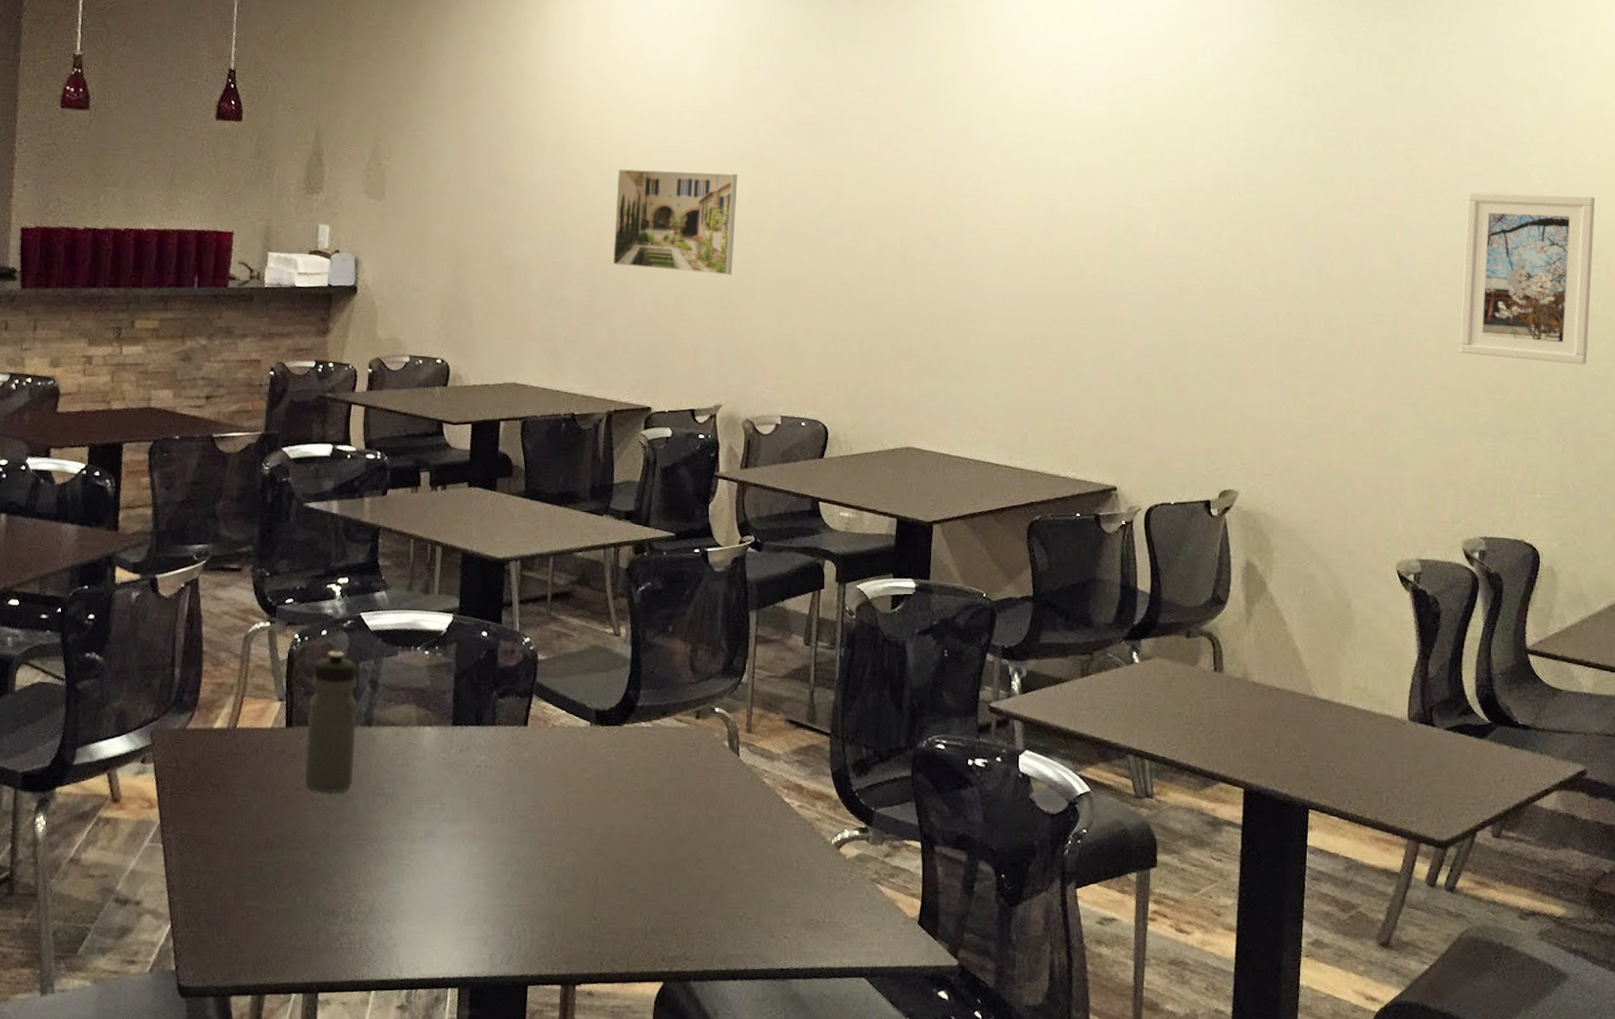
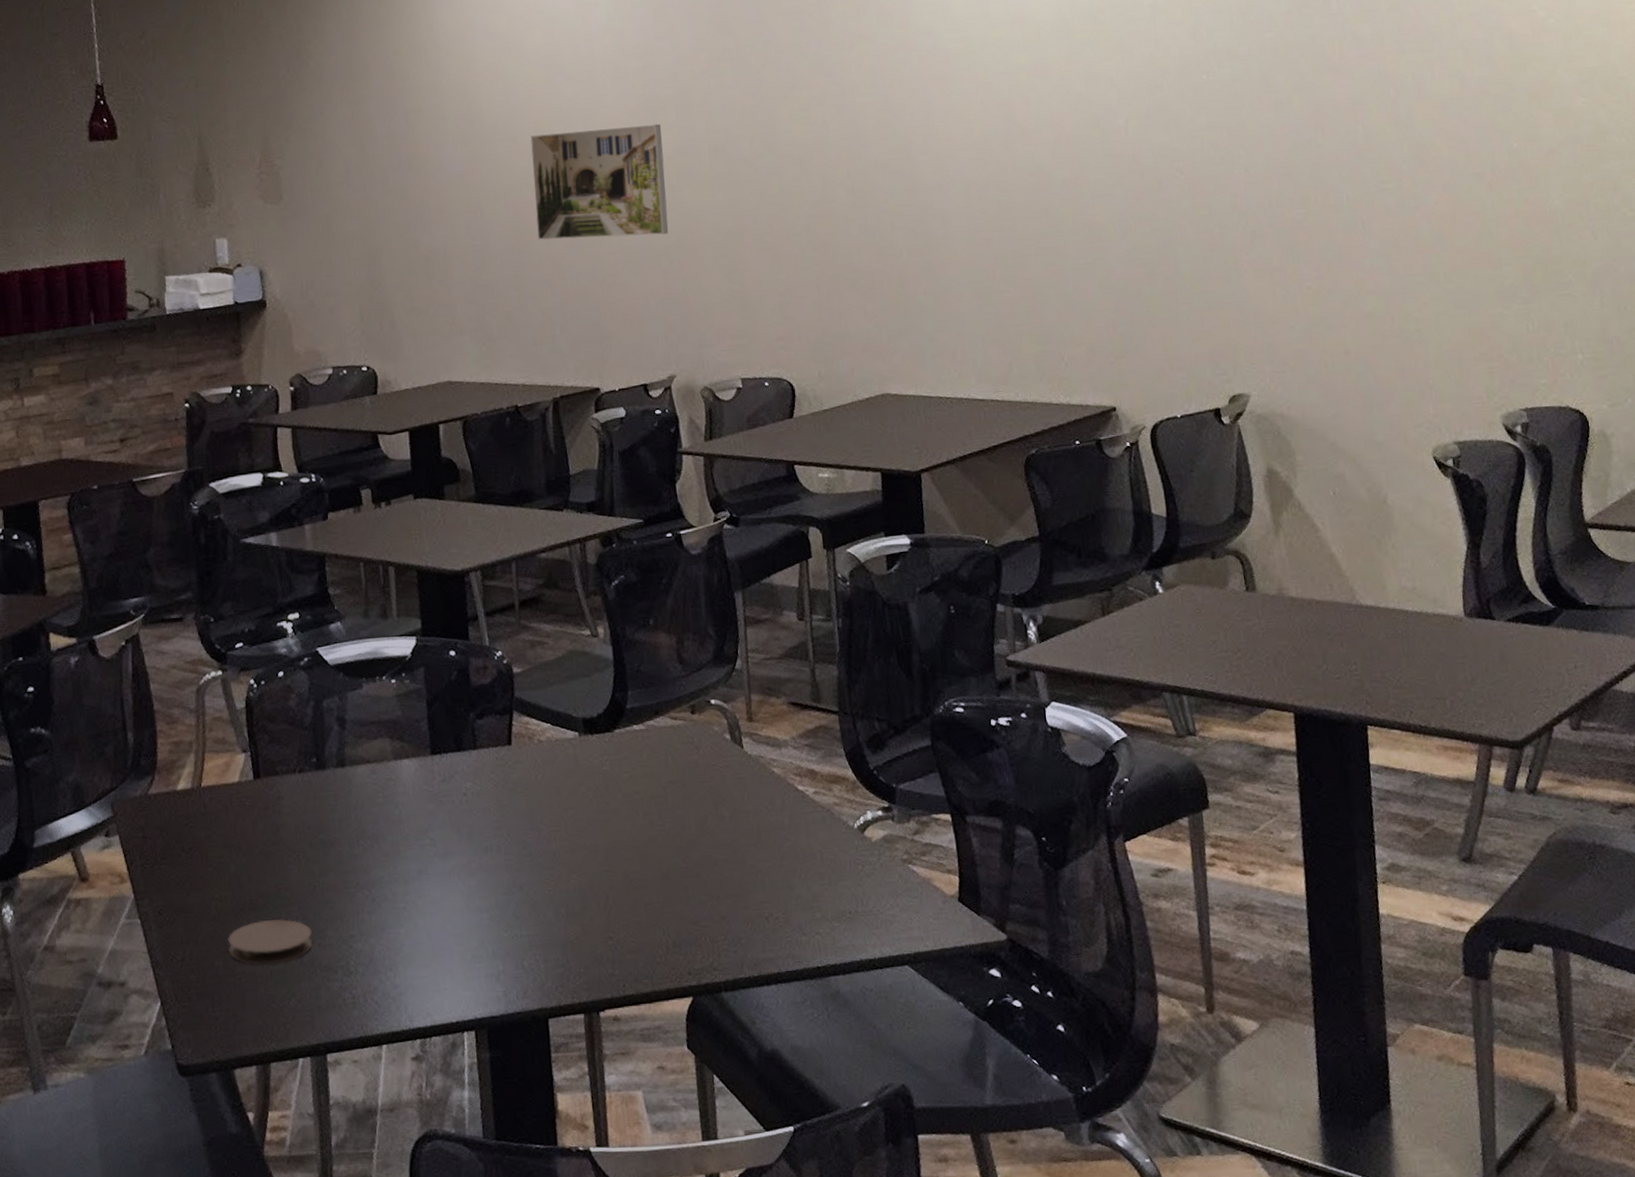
coaster: none [241,860,320,902] -> present [228,919,313,964]
water bottle: present [305,650,358,793] -> none [274,690,332,844]
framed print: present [1459,192,1596,365] -> none [1463,21,1617,212]

